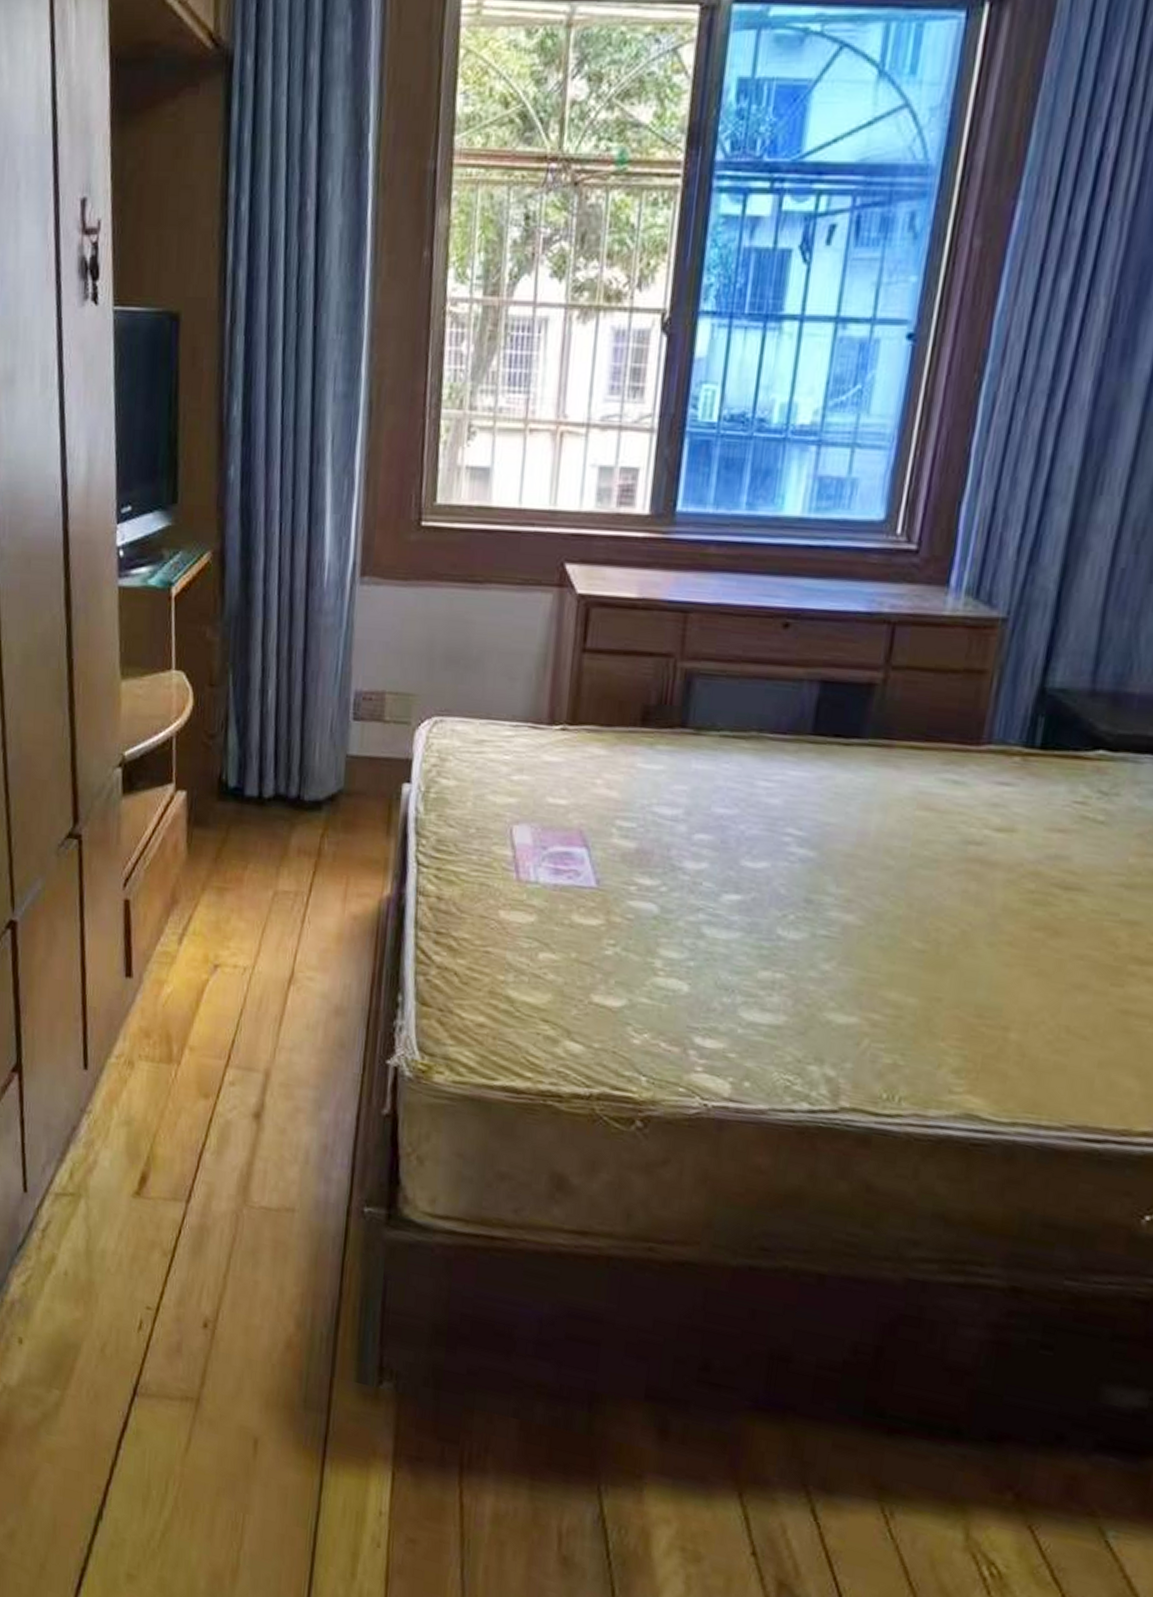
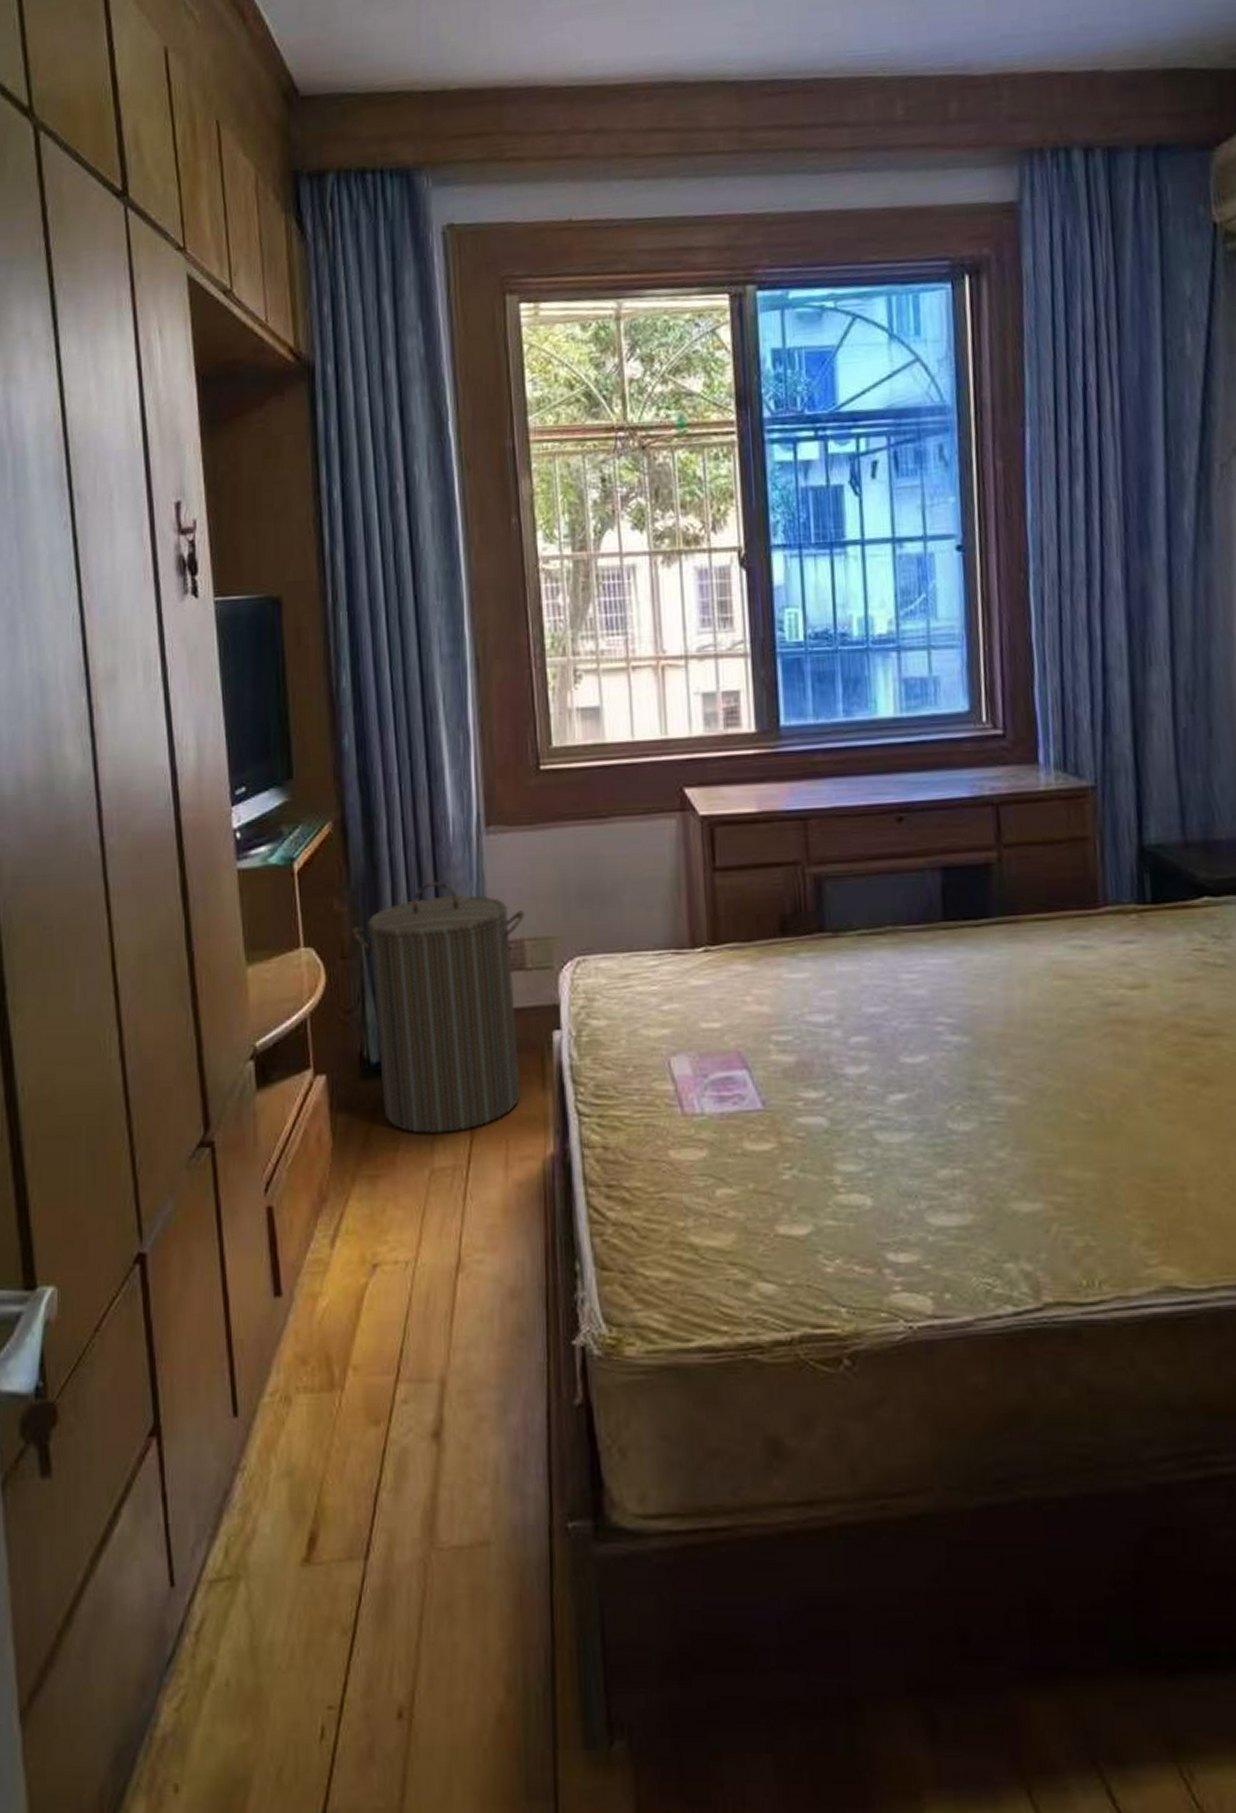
laundry hamper: none [221,623,390,862] -> present [352,880,525,1135]

